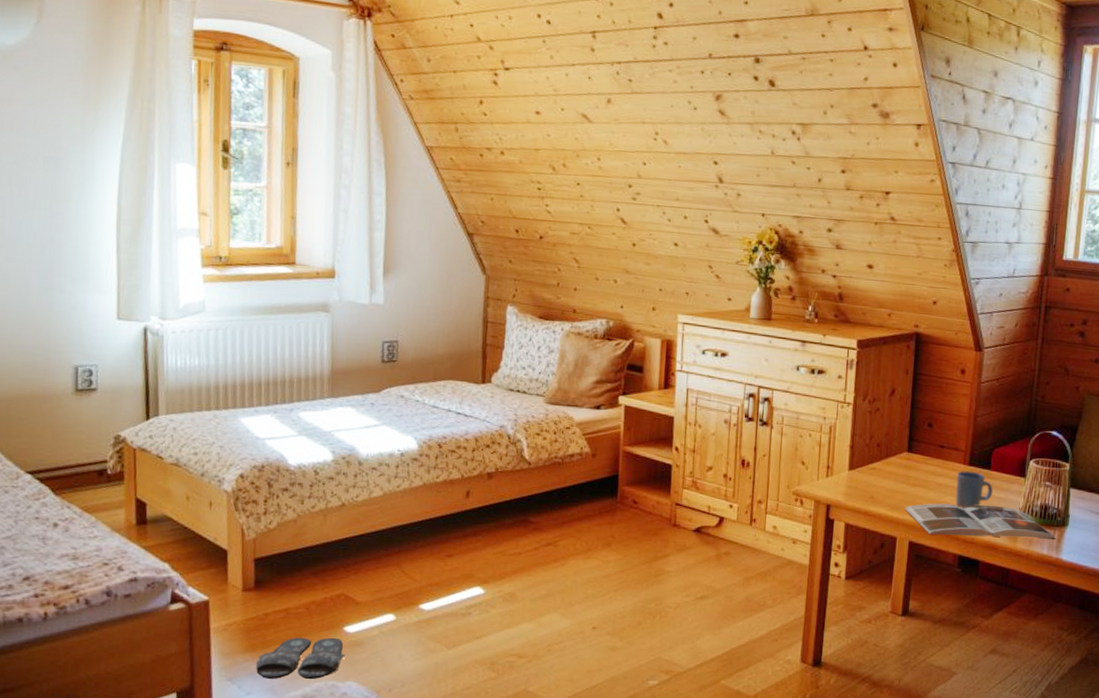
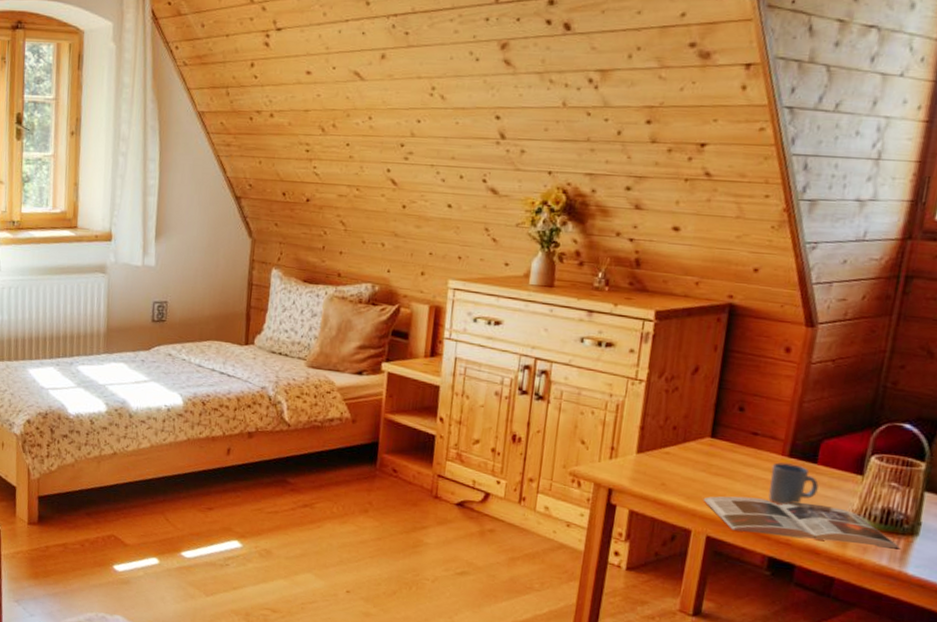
slippers: present [256,637,345,679] -> none [38,570,114,609]

